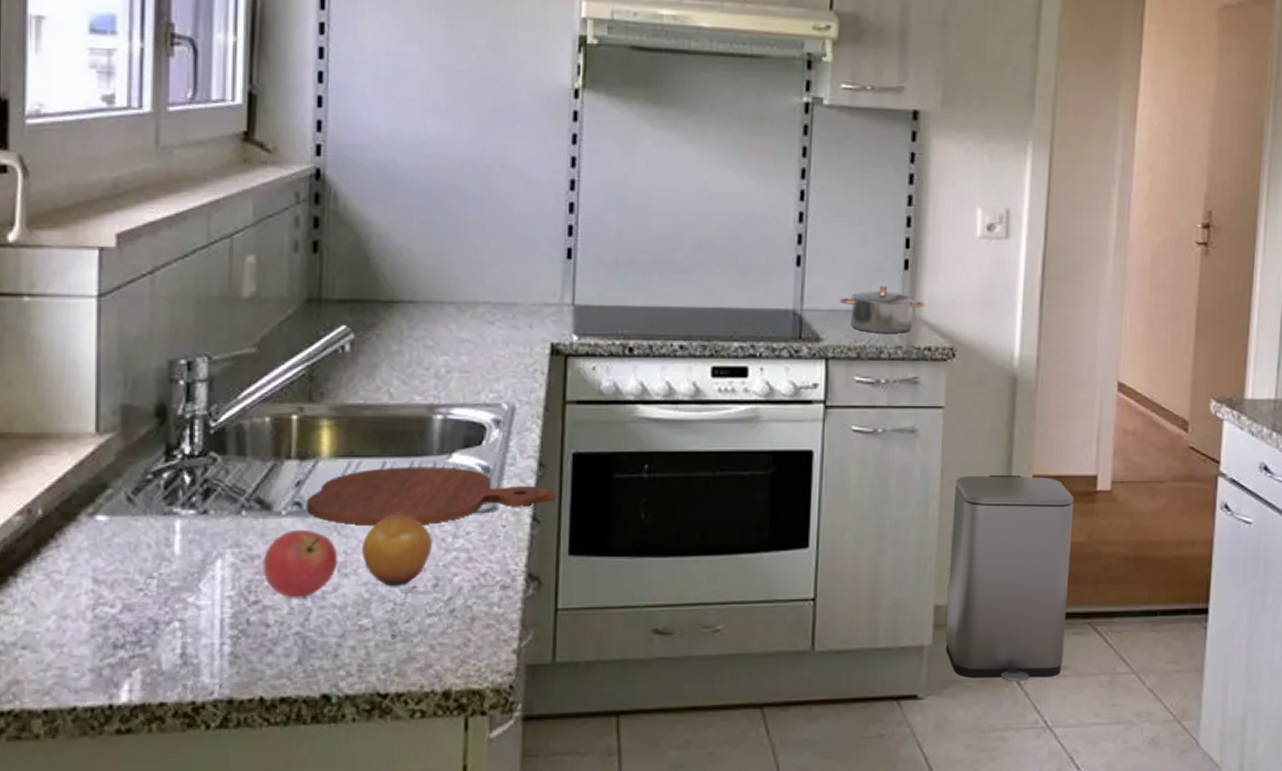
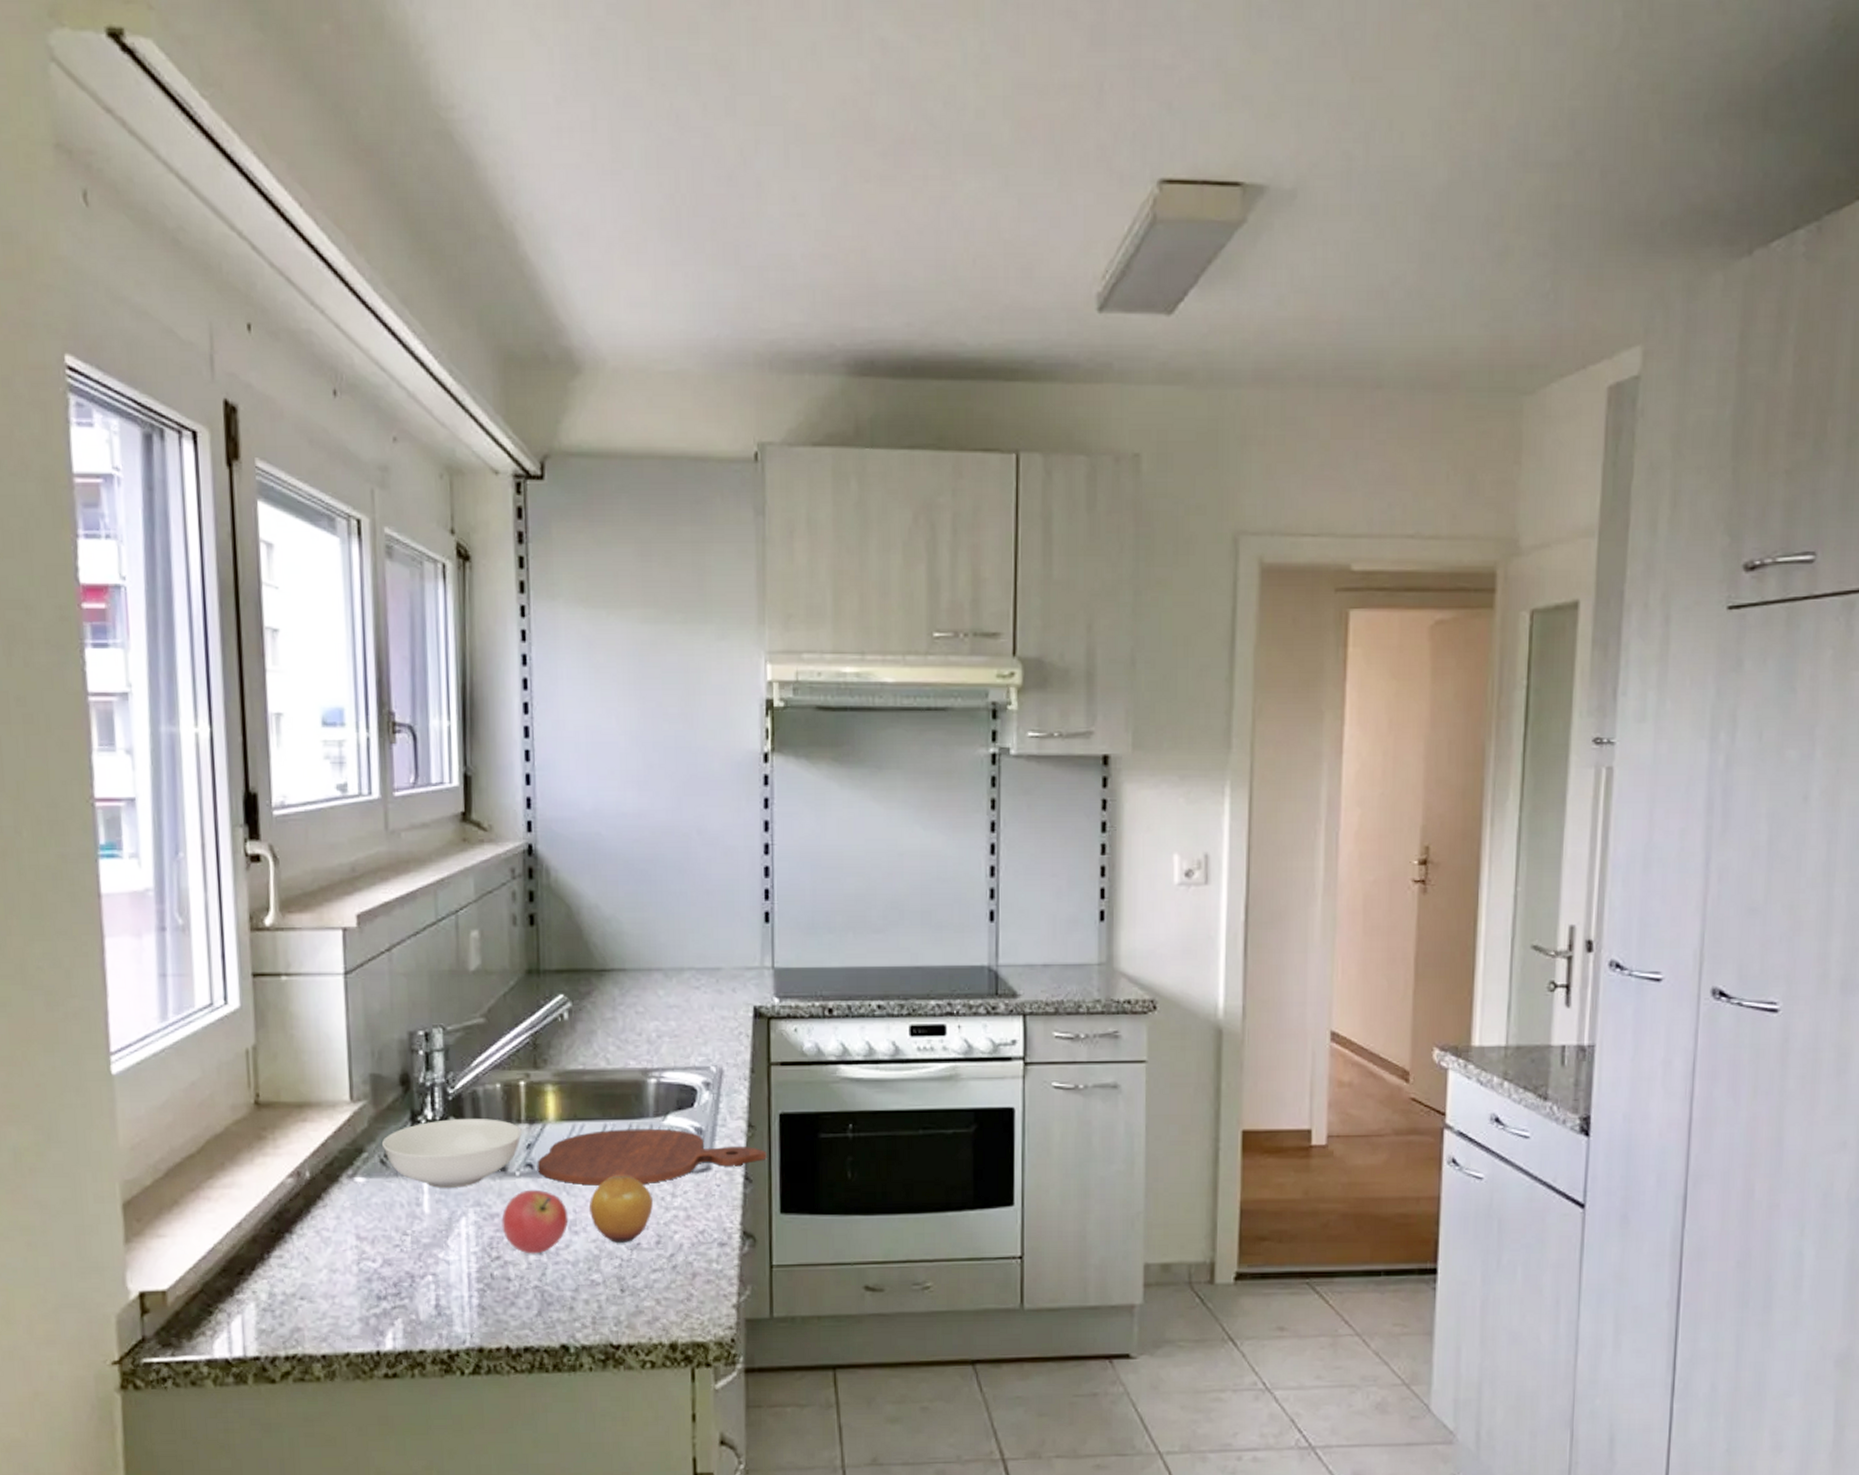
bowl: none [129,454,293,527] -> present [381,1119,523,1188]
cooking pot: present [840,285,925,333] -> none [1035,937,1123,987]
pedal bin: present [945,474,1074,682] -> none [1156,1130,1287,1343]

